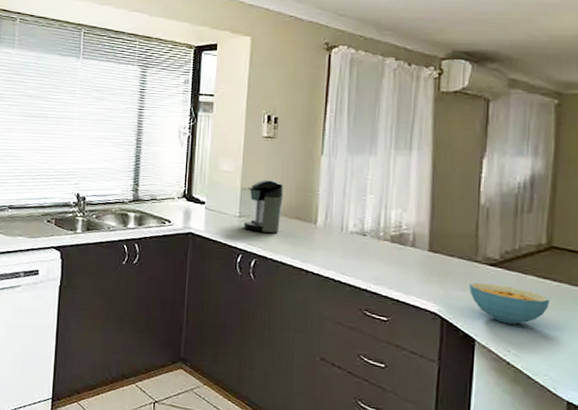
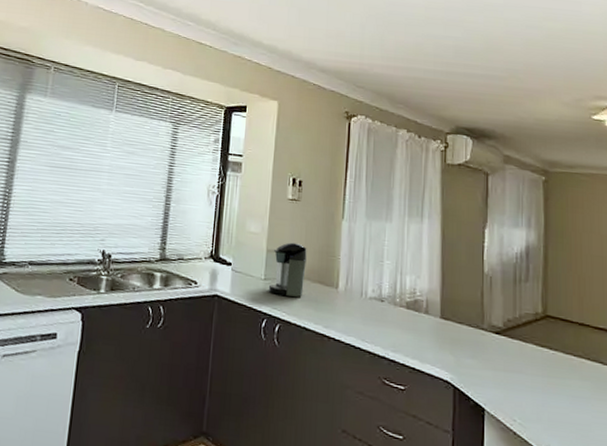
cereal bowl: present [469,282,550,325] -> none [478,350,548,393]

